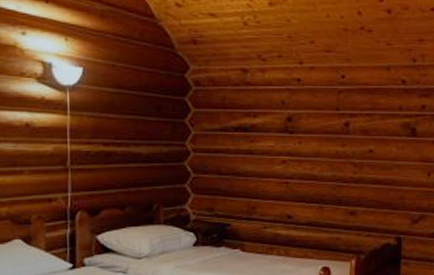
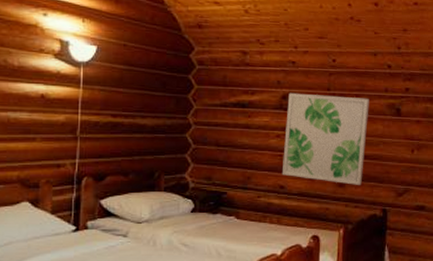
wall art: none [288,114,382,213] -> present [281,92,369,185]

